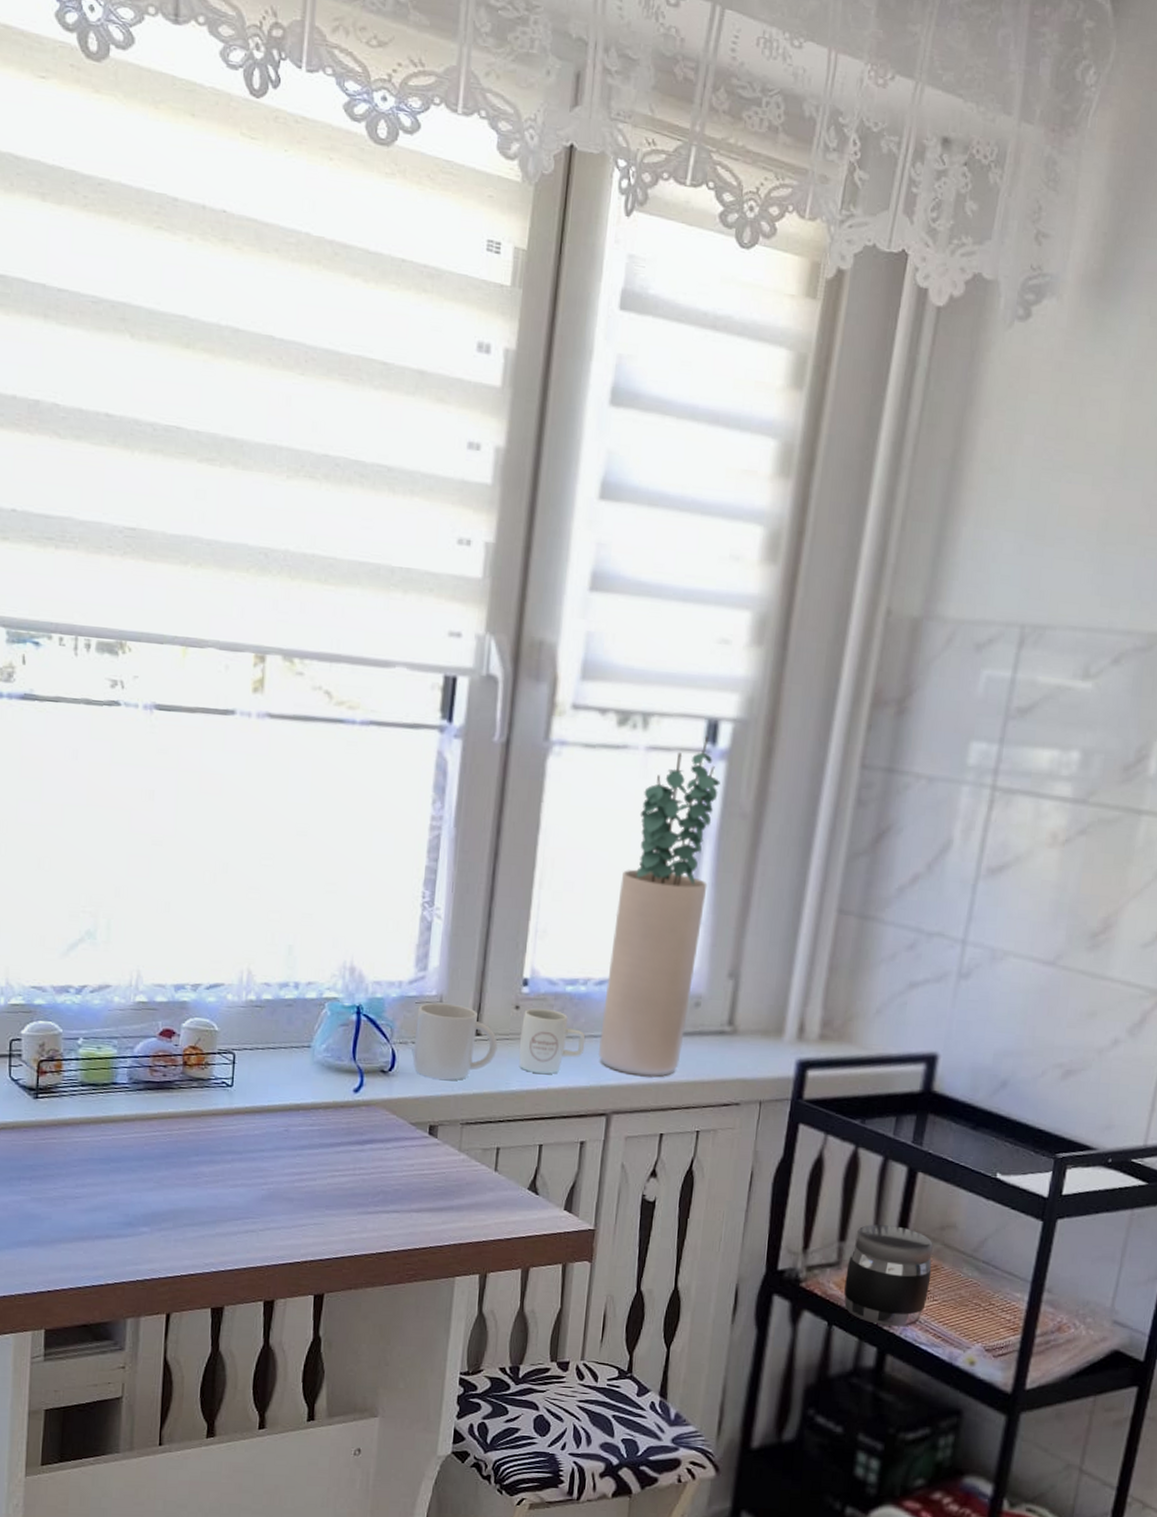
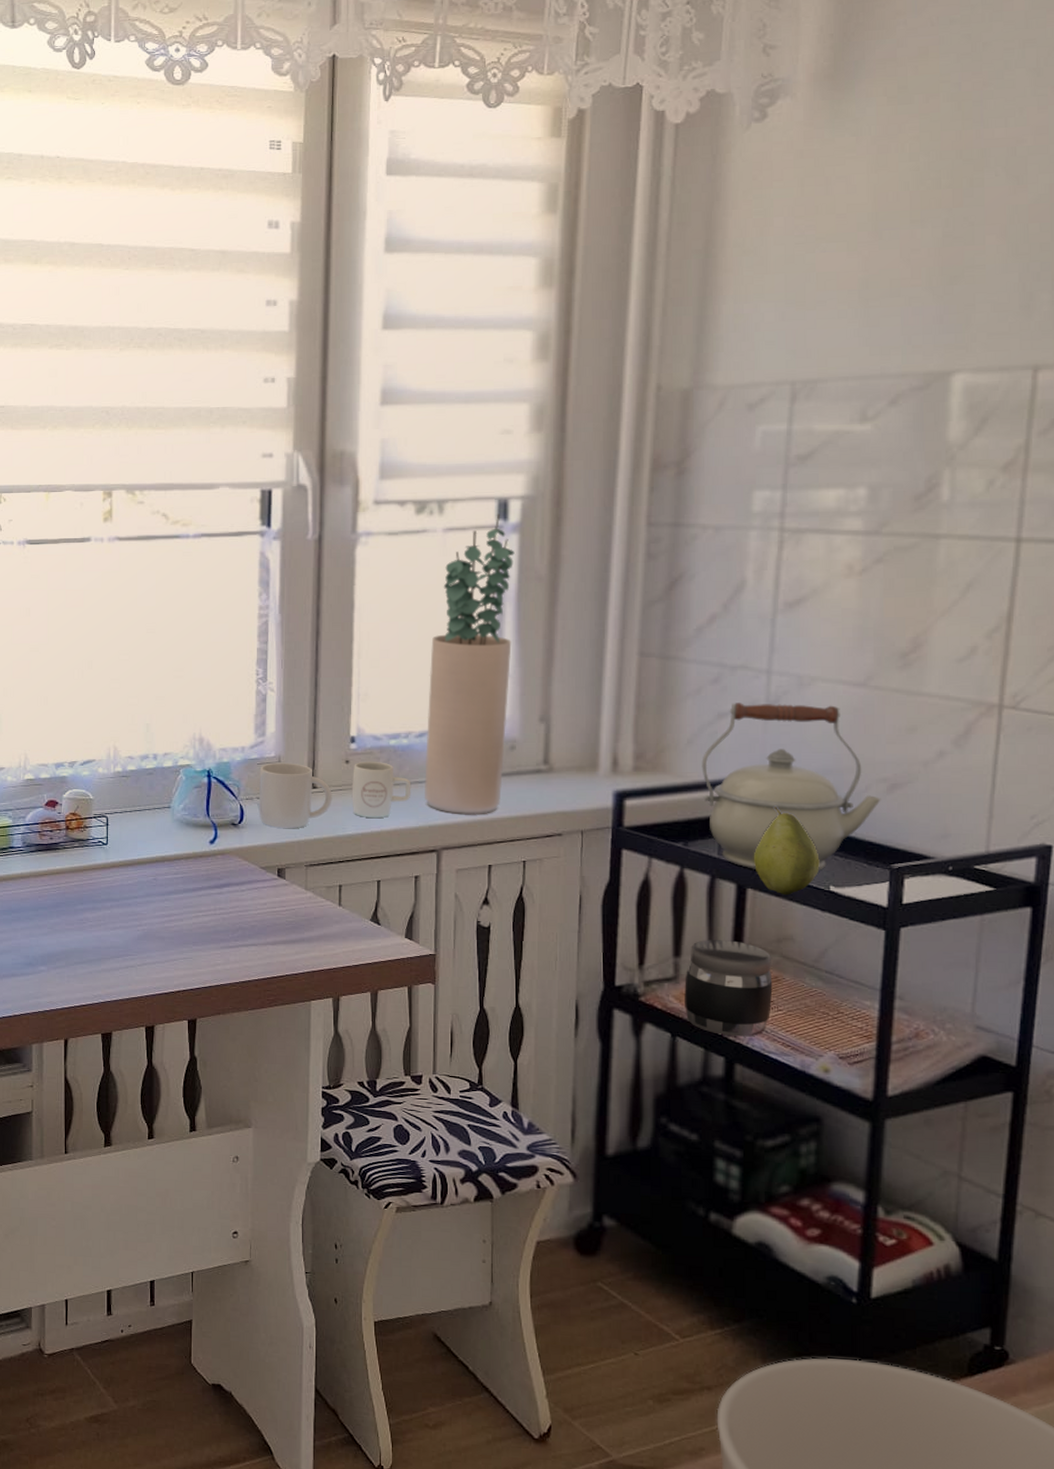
kettle: none [885,972,1055,1157] -> present [701,703,881,870]
fruit: none [926,1086,991,1181] -> present [753,805,820,895]

